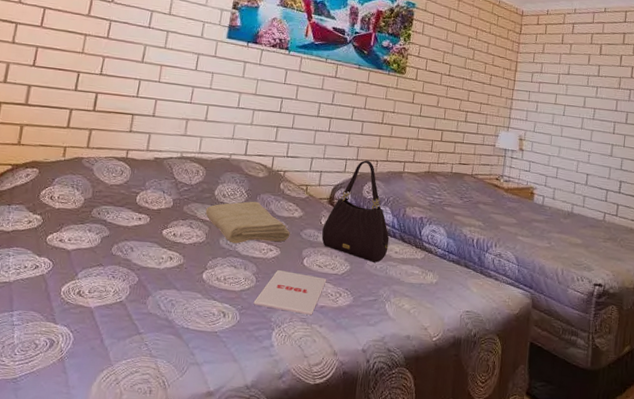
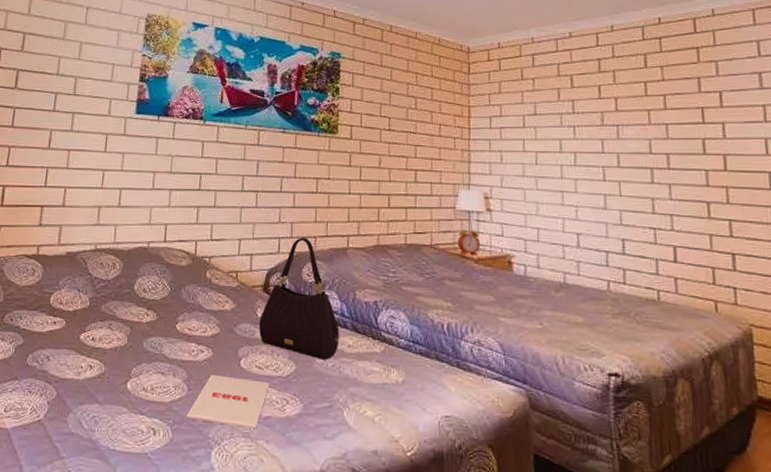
towel: present [205,201,290,244] -> none [125,294,222,346]
alarm clock: none [493,163,511,187] -> present [457,229,480,257]

